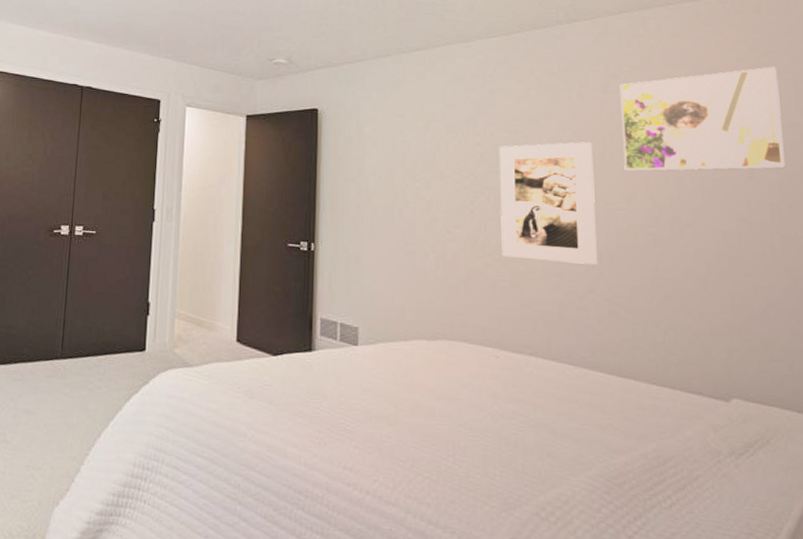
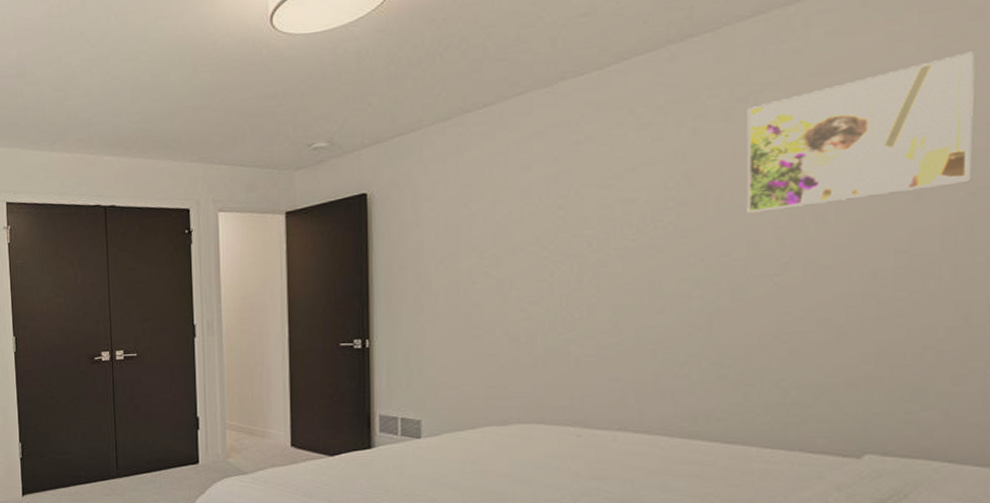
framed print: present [499,142,598,265] -> none [585,186,707,330]

